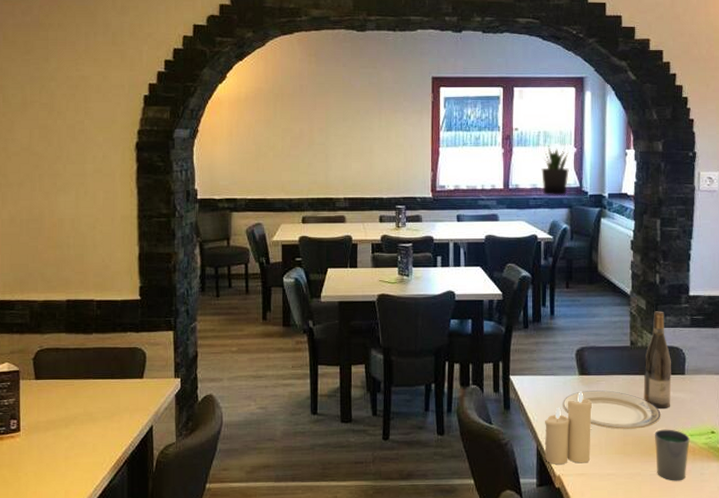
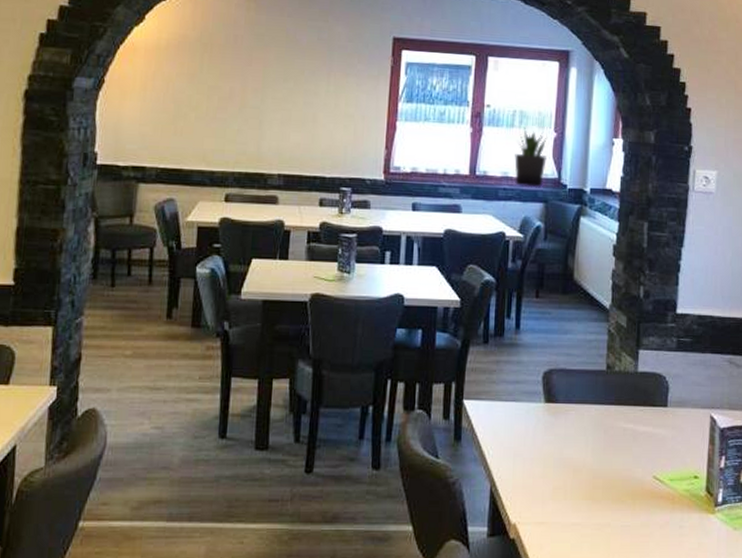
candle: present [544,391,592,464] -> none [499,422,558,510]
plate: present [562,390,661,429] -> none [523,422,637,470]
wine bottle: present [643,310,672,409] -> none [618,329,652,446]
cup: present [654,429,690,481] -> none [628,471,669,535]

